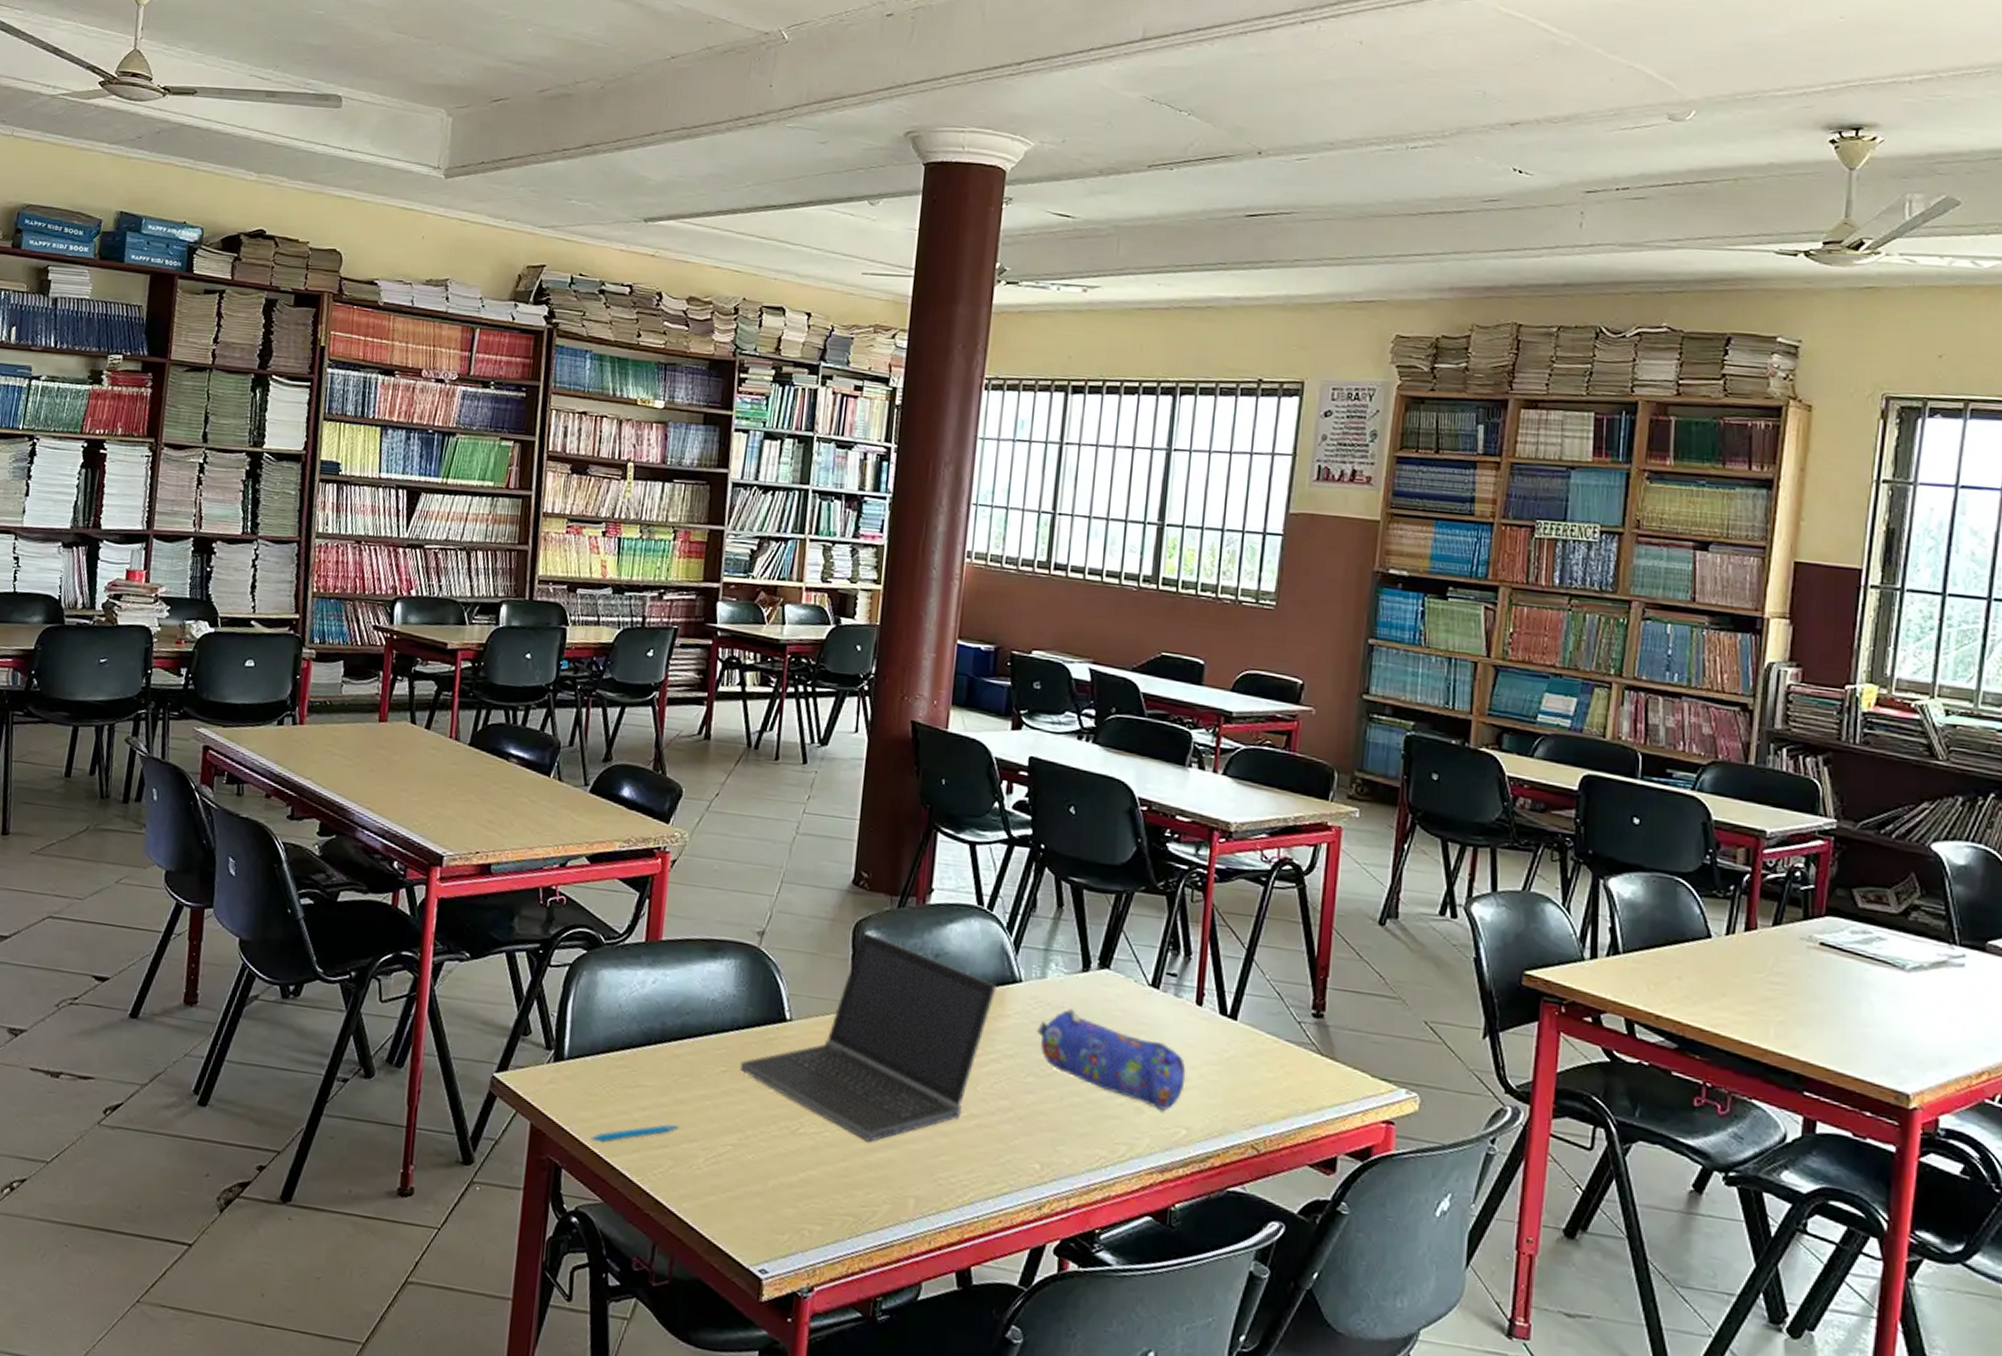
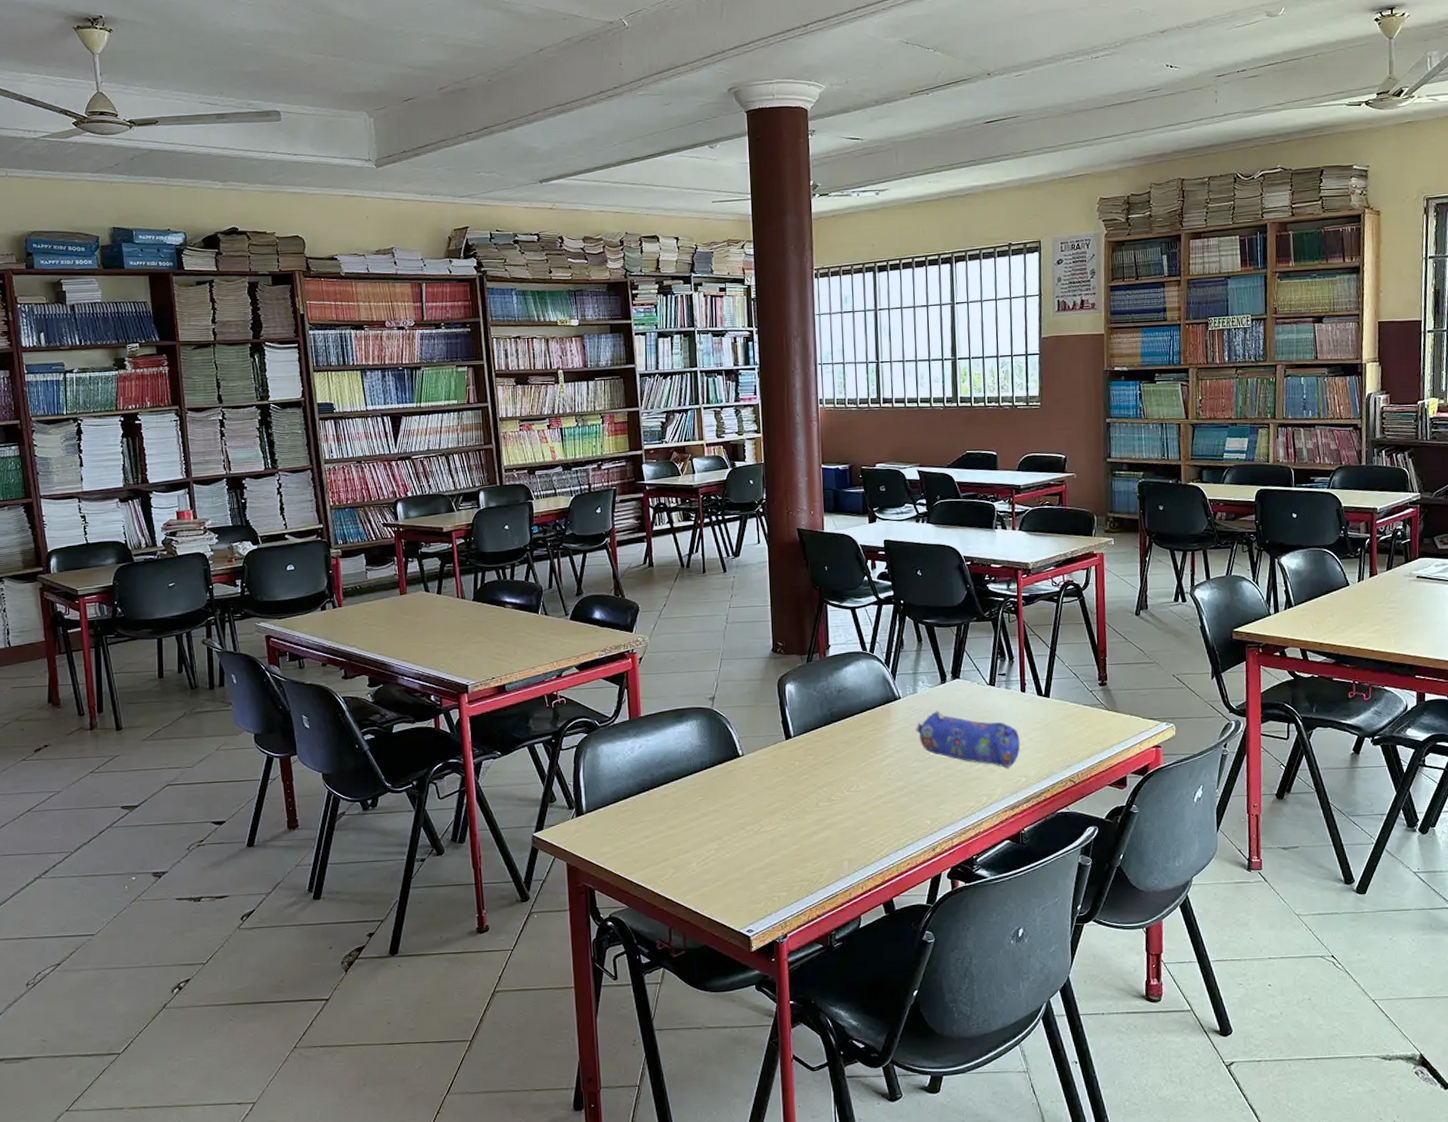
pen: present [590,1124,679,1144] -> none [612,843,674,867]
laptop computer: present [741,931,997,1142] -> none [712,683,884,828]

